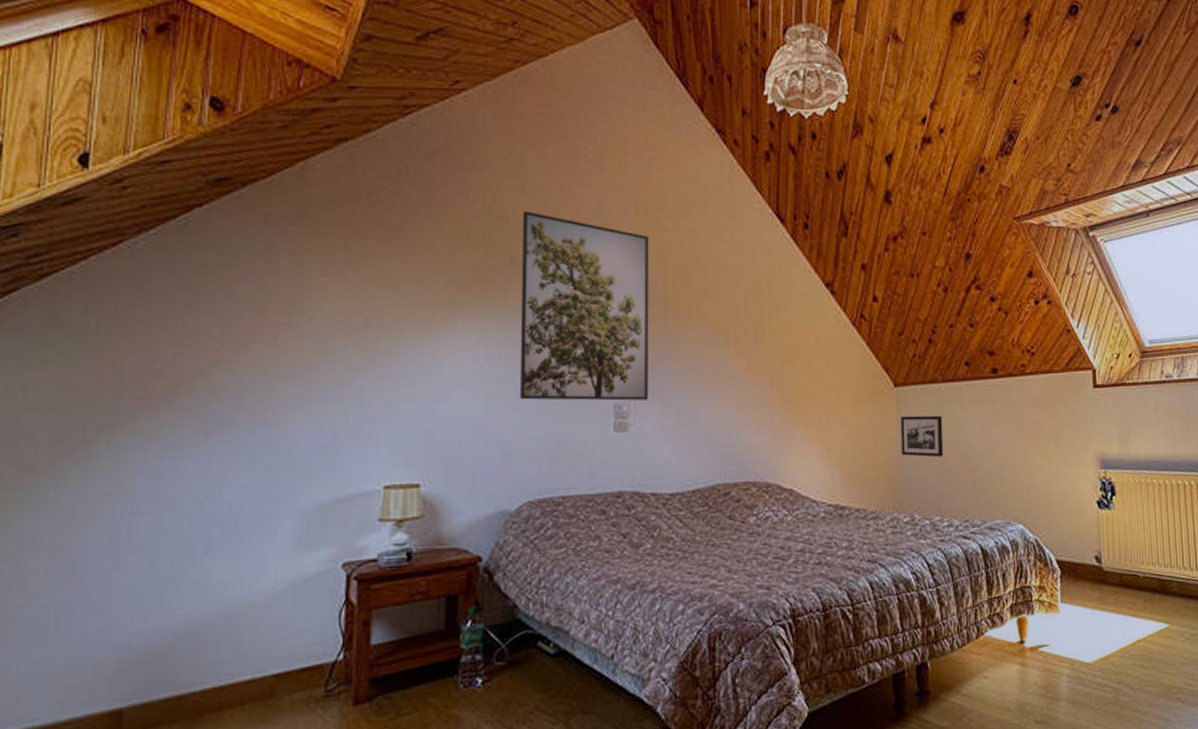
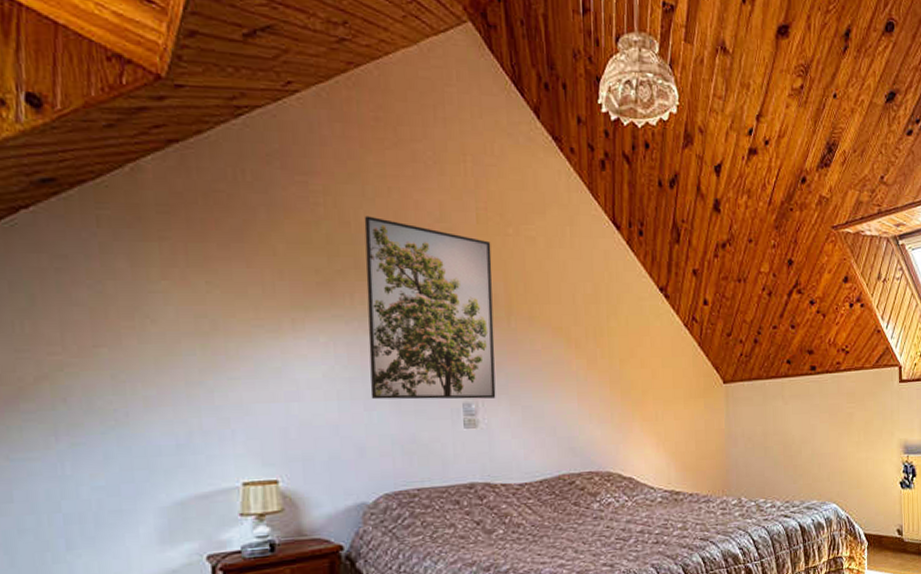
picture frame: present [900,415,944,458] -> none [729,409,768,447]

